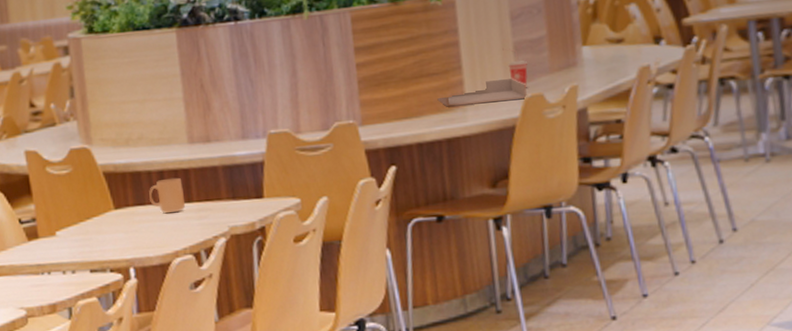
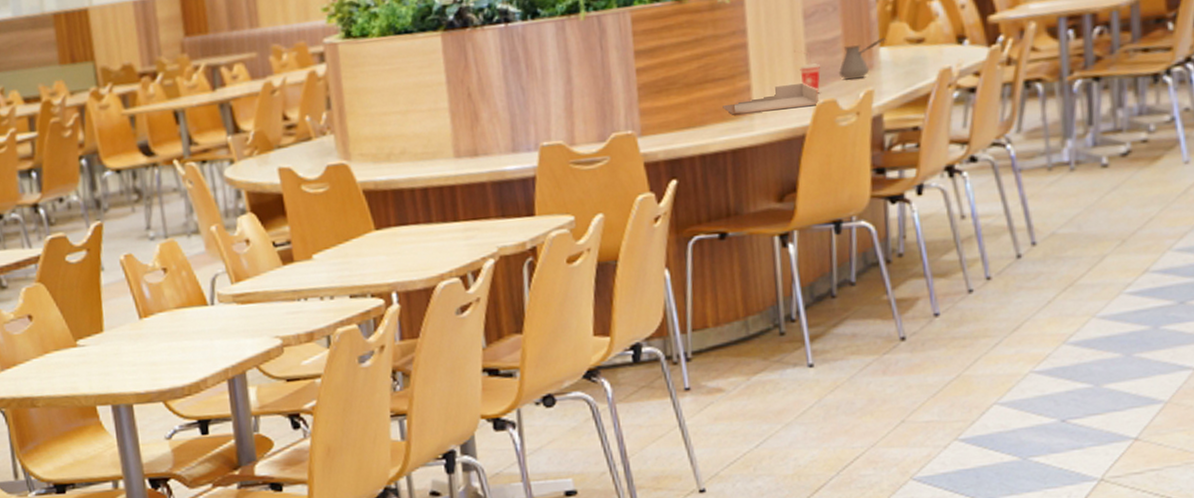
cup: present [149,177,186,214] -> none [412,195,452,234]
coffee pot: none [544,38,589,76] -> present [838,38,887,80]

